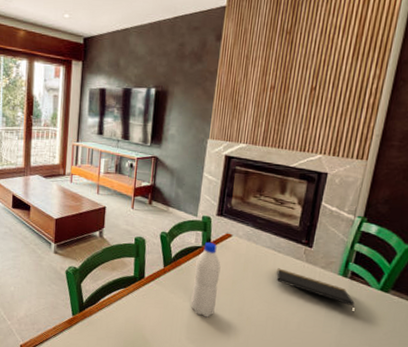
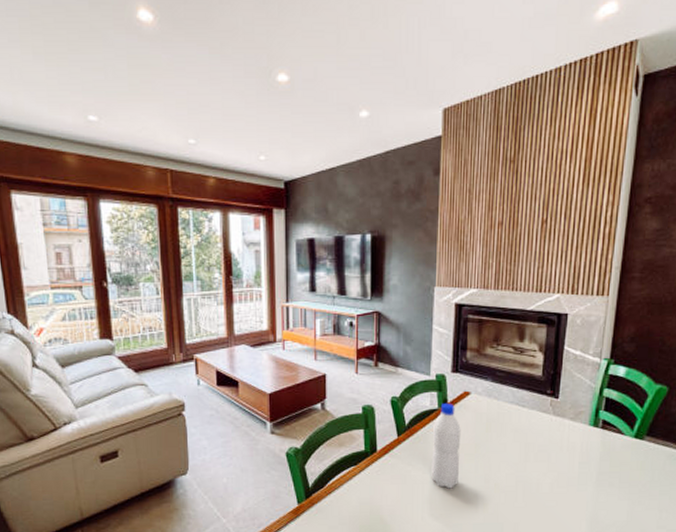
notepad: present [276,268,355,313] -> none [523,425,610,466]

